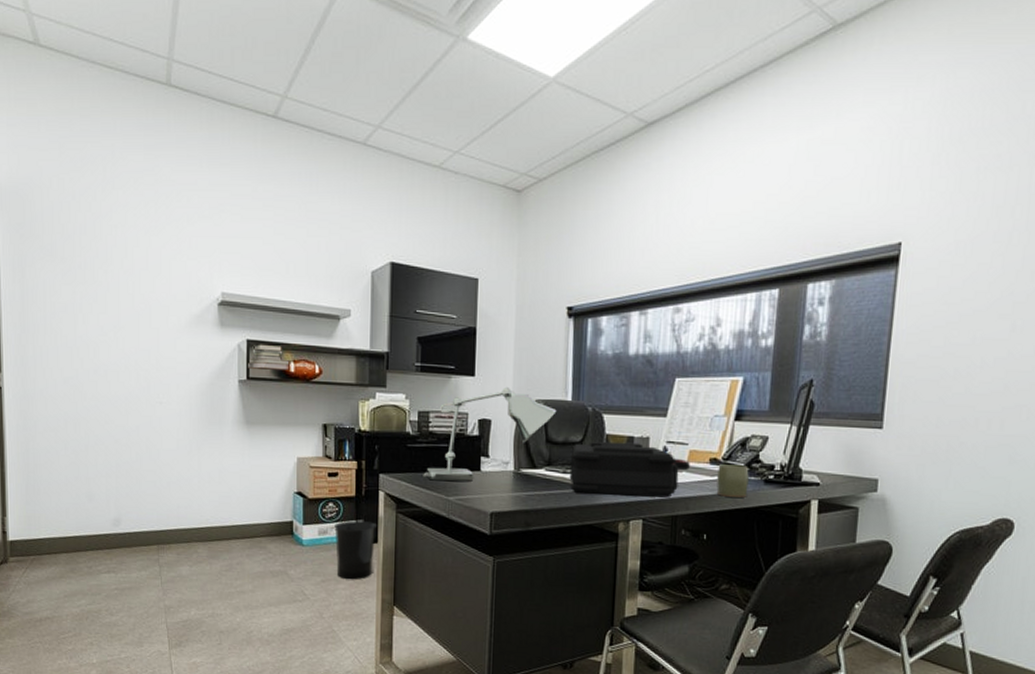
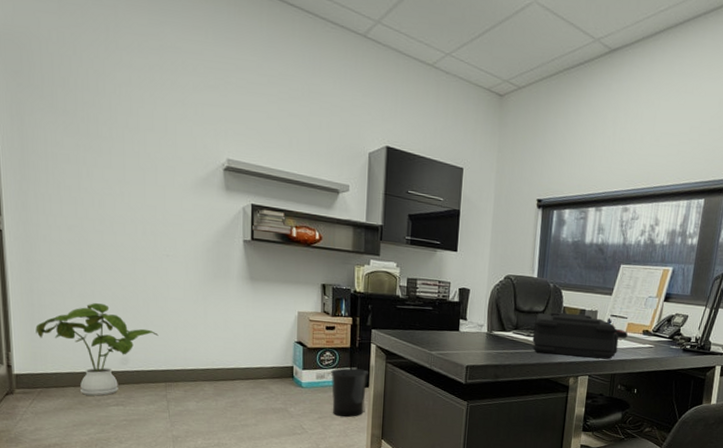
house plant: none [30,459,151,563] -> present [35,303,159,396]
desk lamp: present [423,386,557,482] -> none [410,262,525,340]
mug: present [716,464,749,498] -> none [646,335,672,362]

